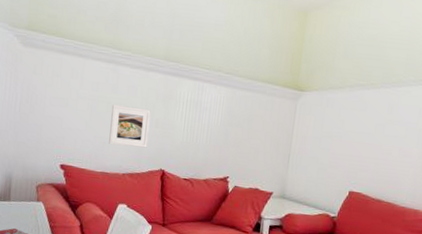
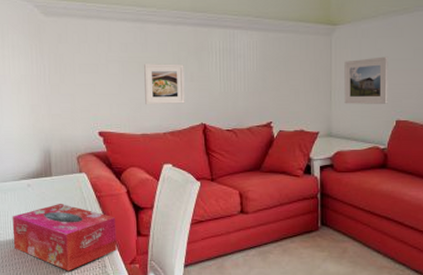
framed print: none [301,127,350,174] -> present [344,56,388,104]

